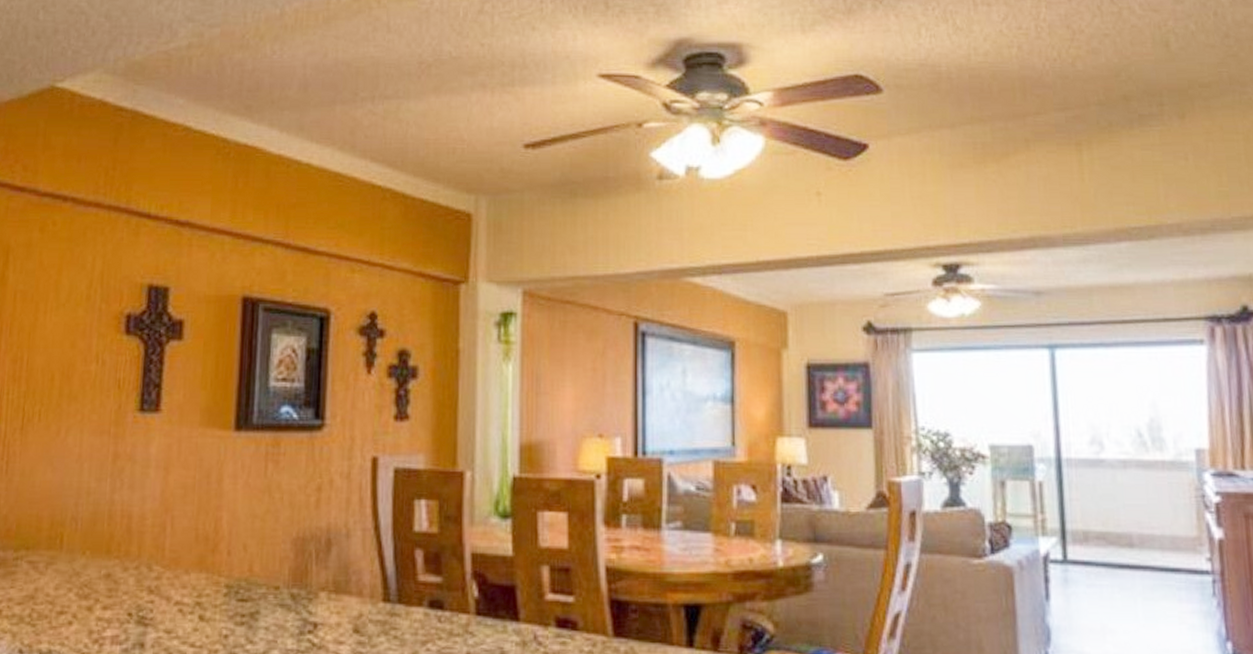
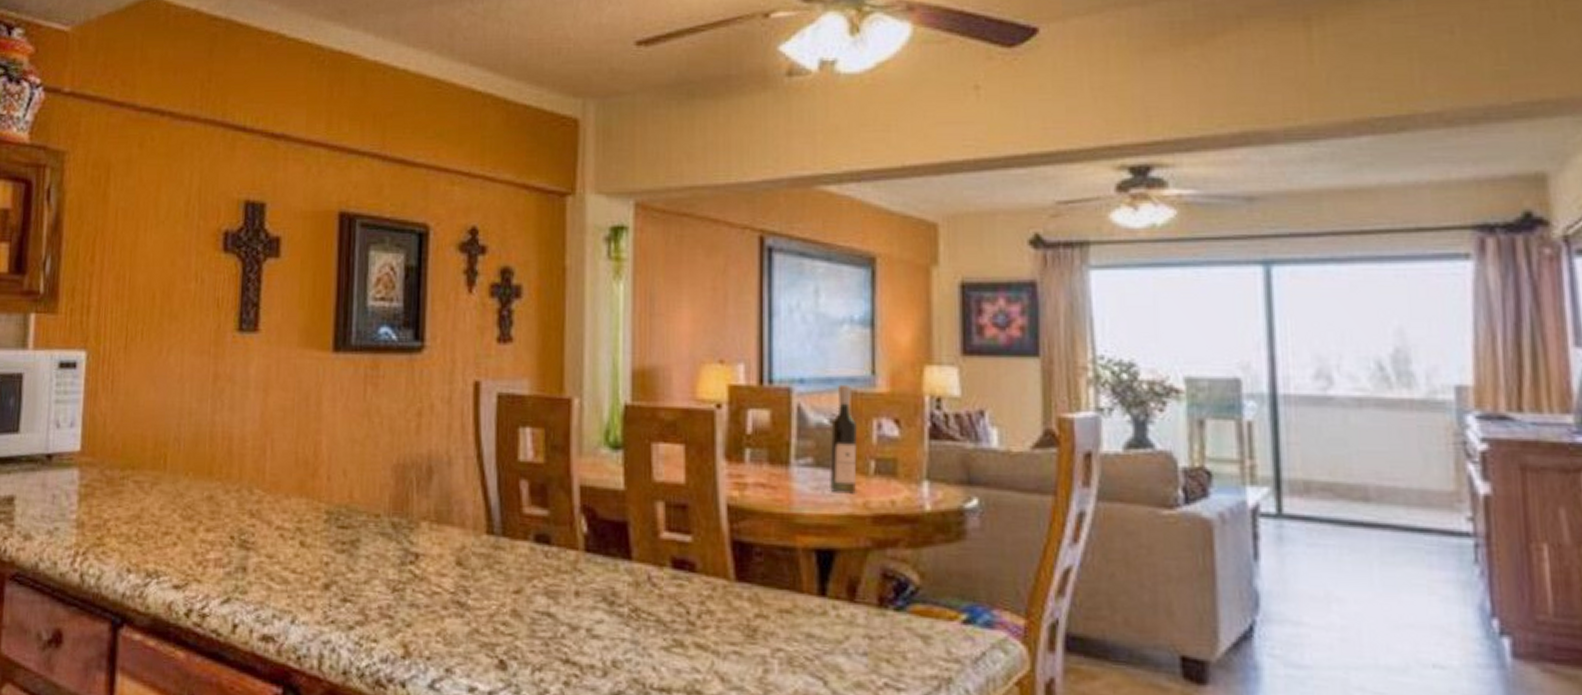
bottle: none [695,455,720,553] -> present [828,384,857,494]

